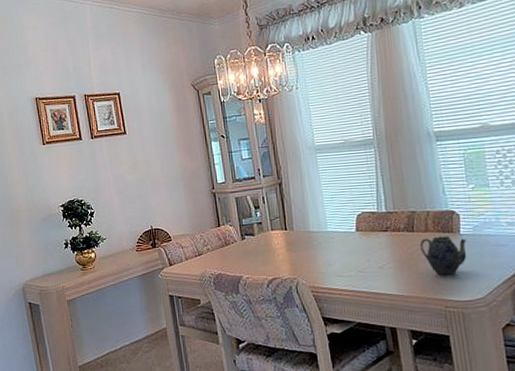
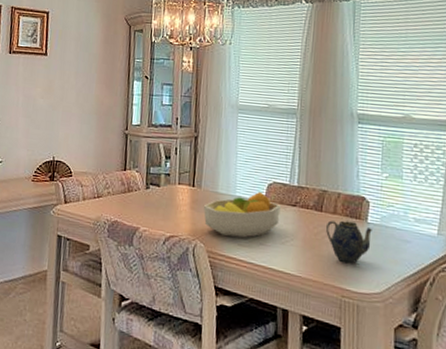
fruit bowl: none [298,223,374,271] -> present [203,191,281,238]

